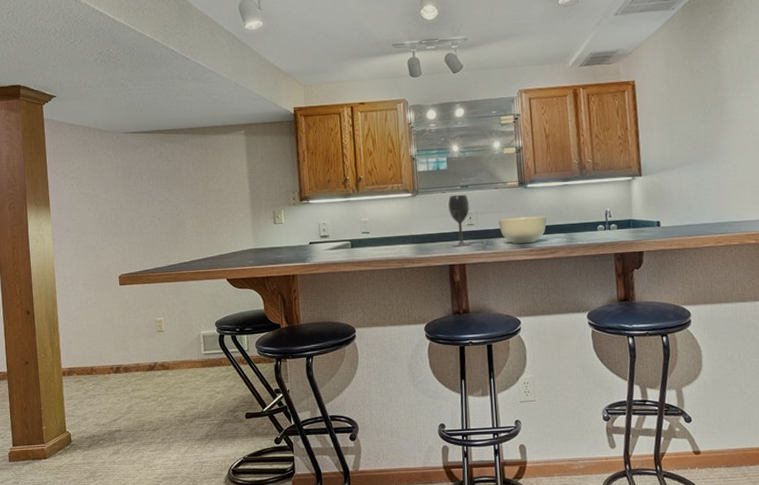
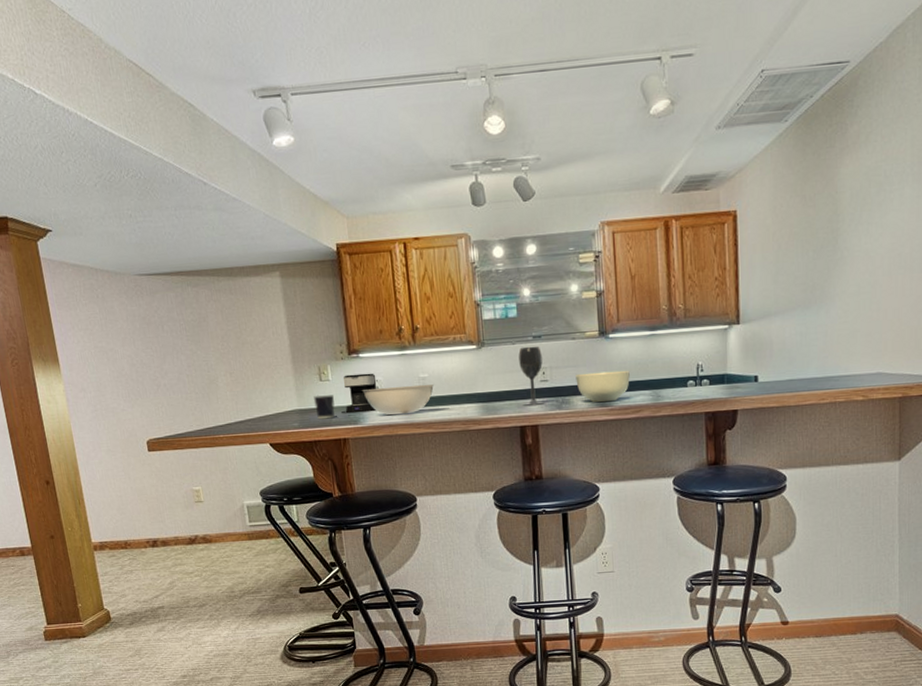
mug: none [267,236,286,258] -> present [313,395,335,420]
coffee maker: none [291,217,324,253] -> present [340,373,377,414]
bowl: none [310,227,374,255] -> present [361,384,435,416]

